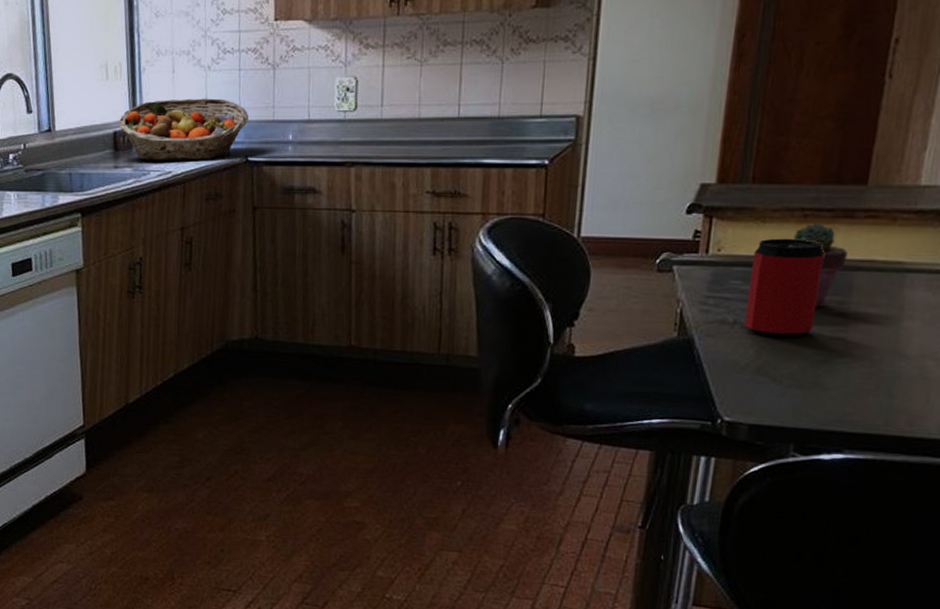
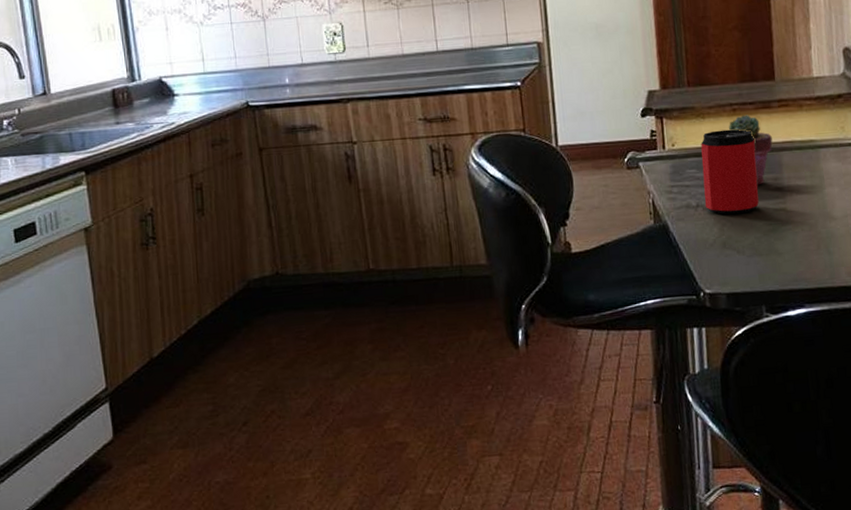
fruit basket: present [119,98,249,161] -> none [116,50,246,115]

